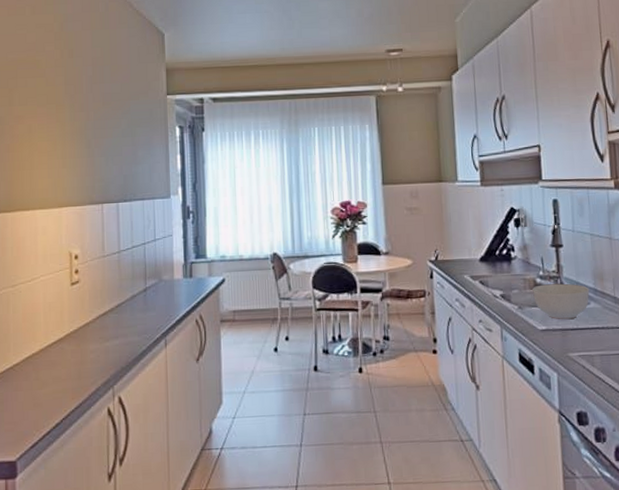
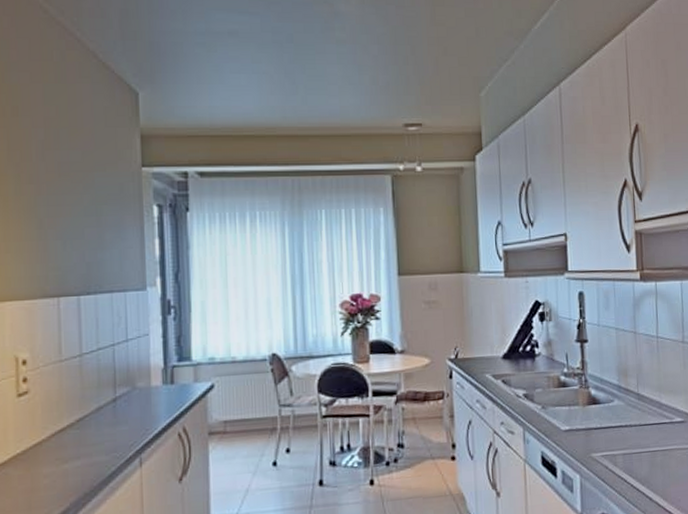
bowl: present [531,283,590,320] -> none [555,380,614,419]

